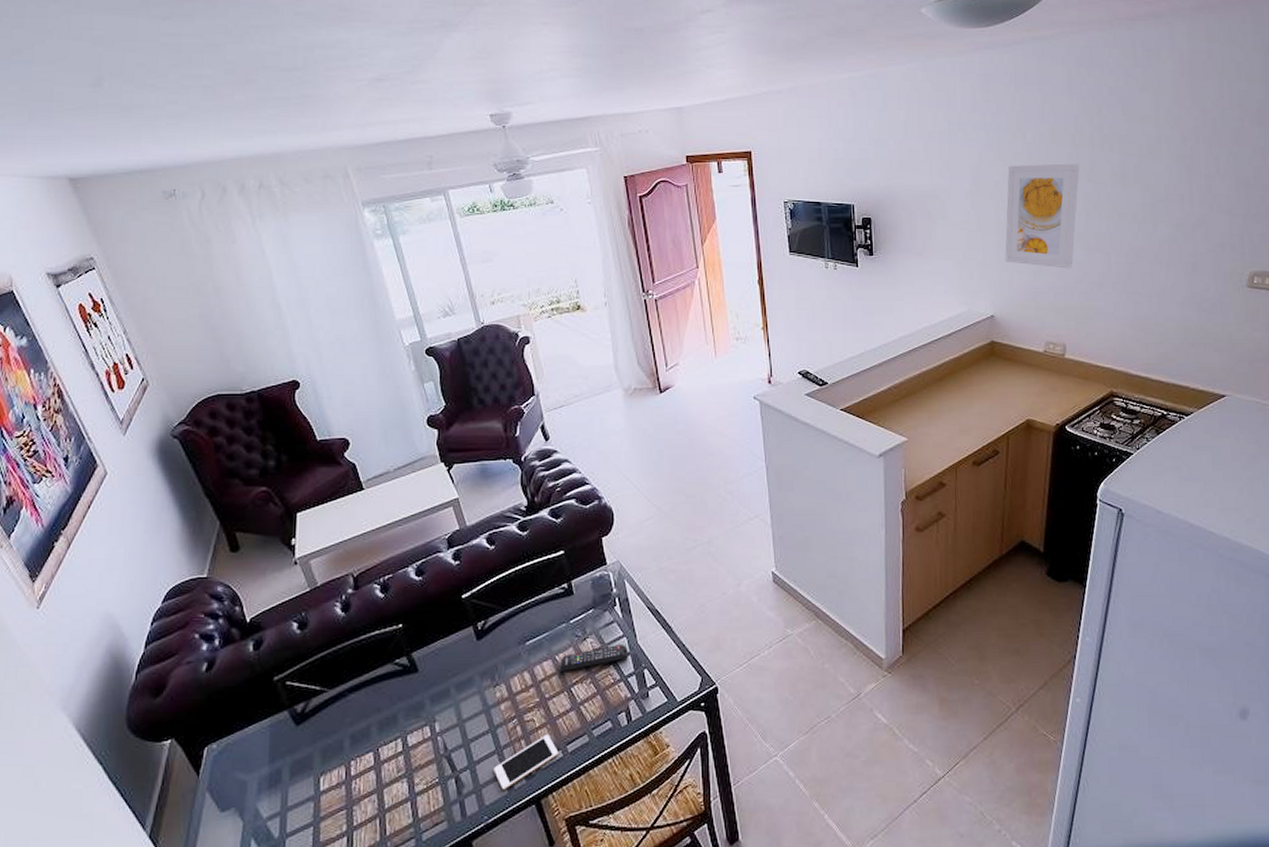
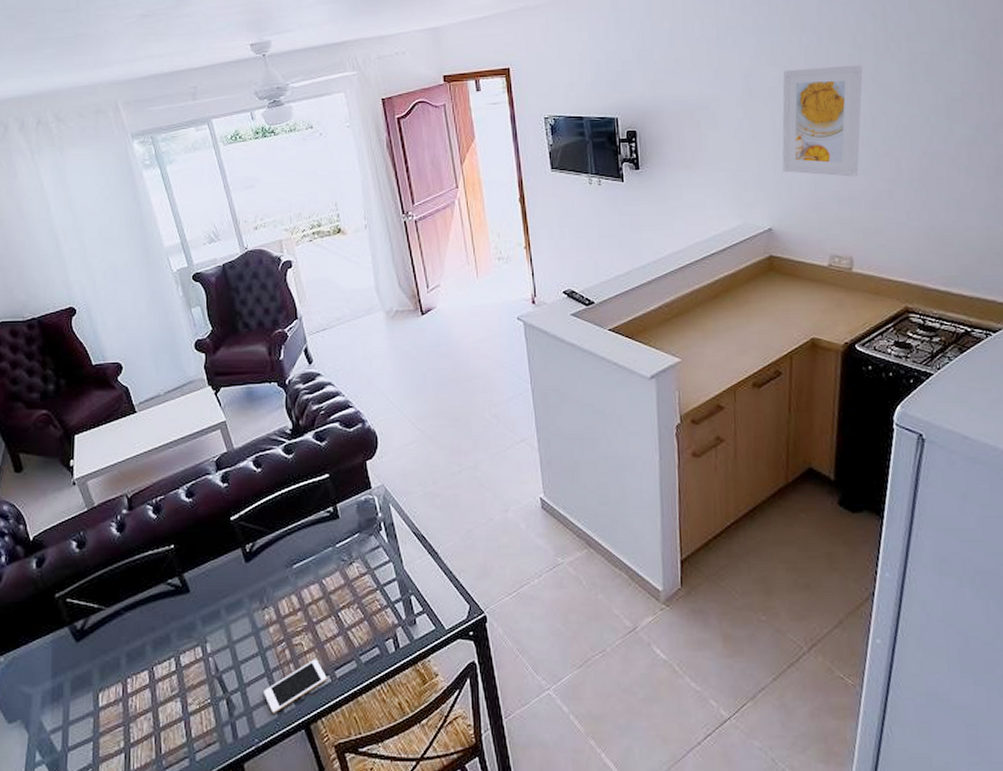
remote control: present [559,645,628,671] -> none [326,570,394,595]

